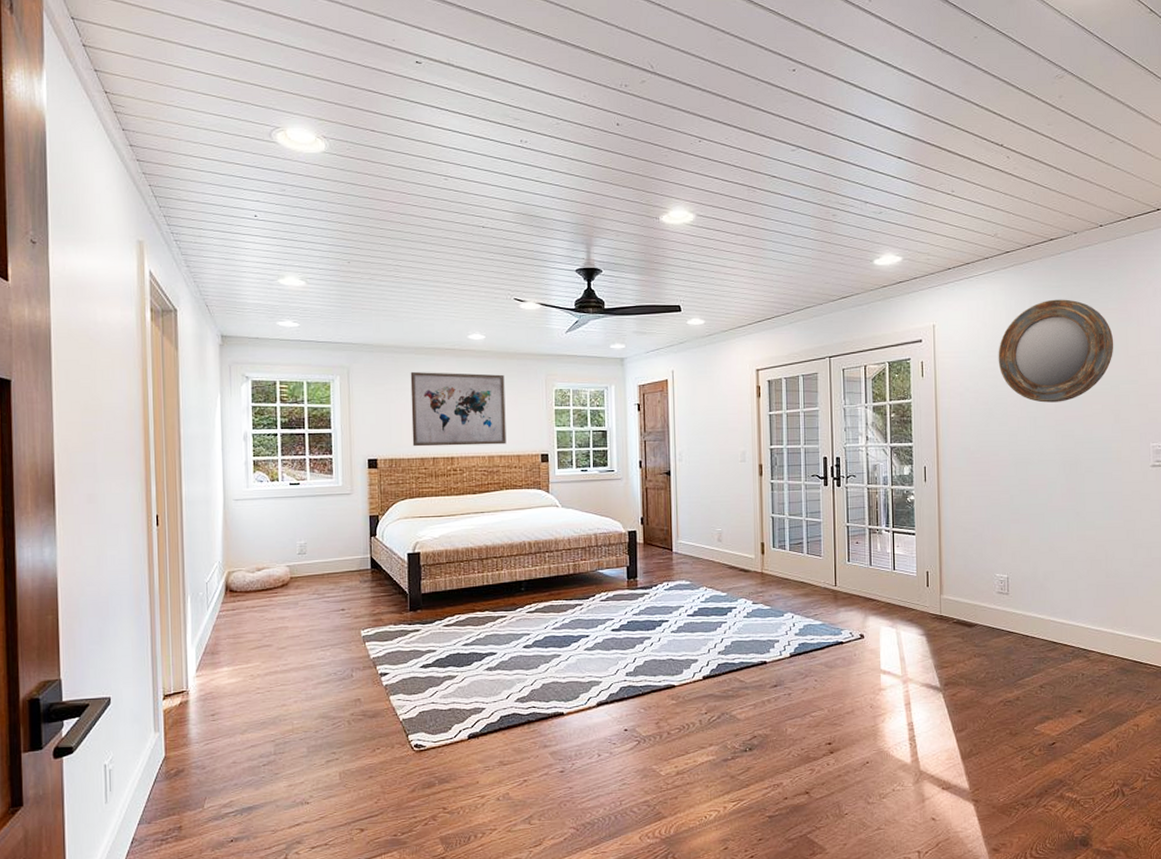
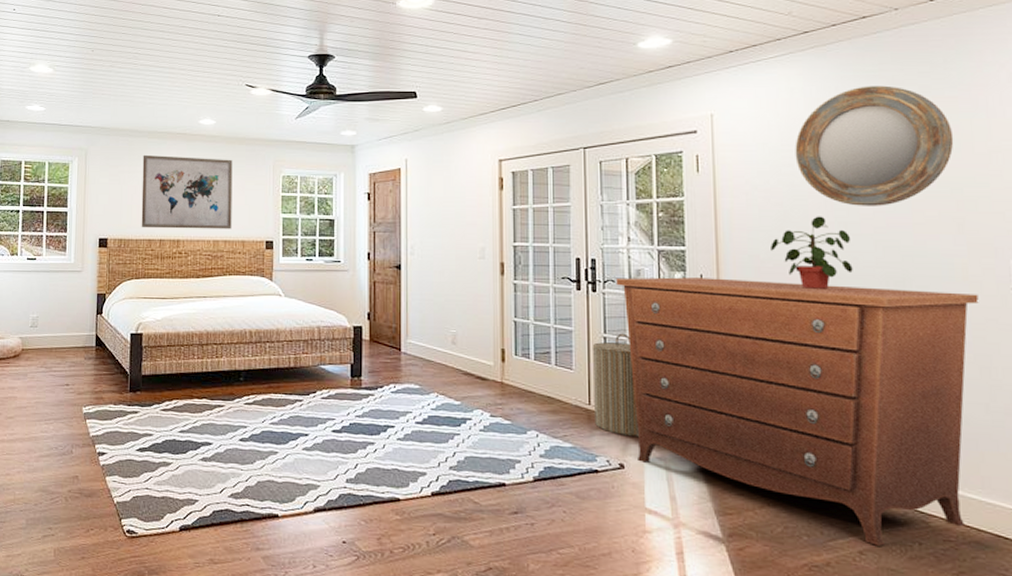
laundry hamper: none [837,521,877,611] -> present [592,333,640,437]
dresser: none [856,469,1128,680] -> present [615,277,979,546]
potted plant: none [979,412,1039,474] -> present [771,216,853,289]

